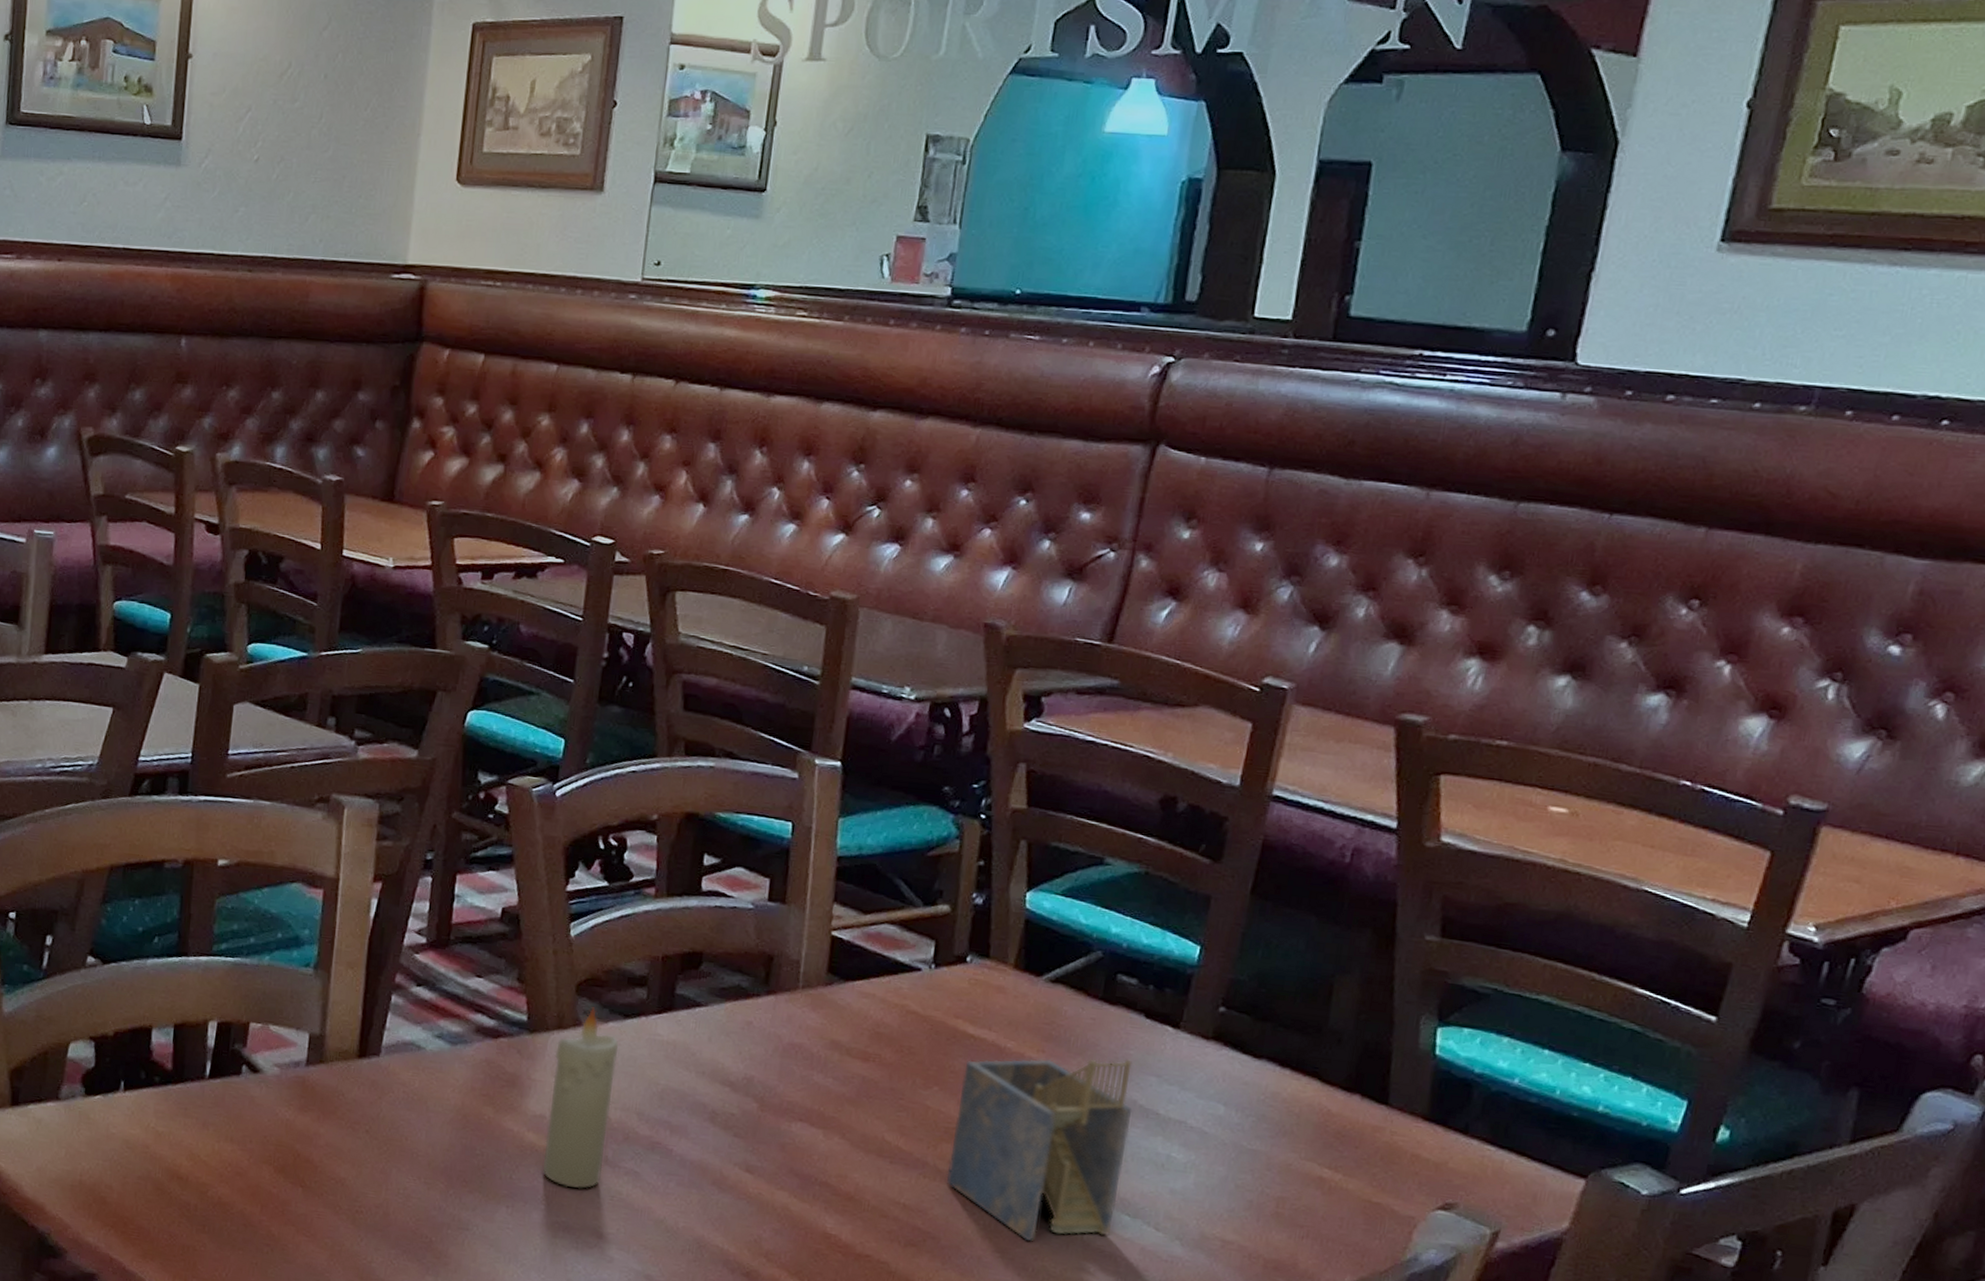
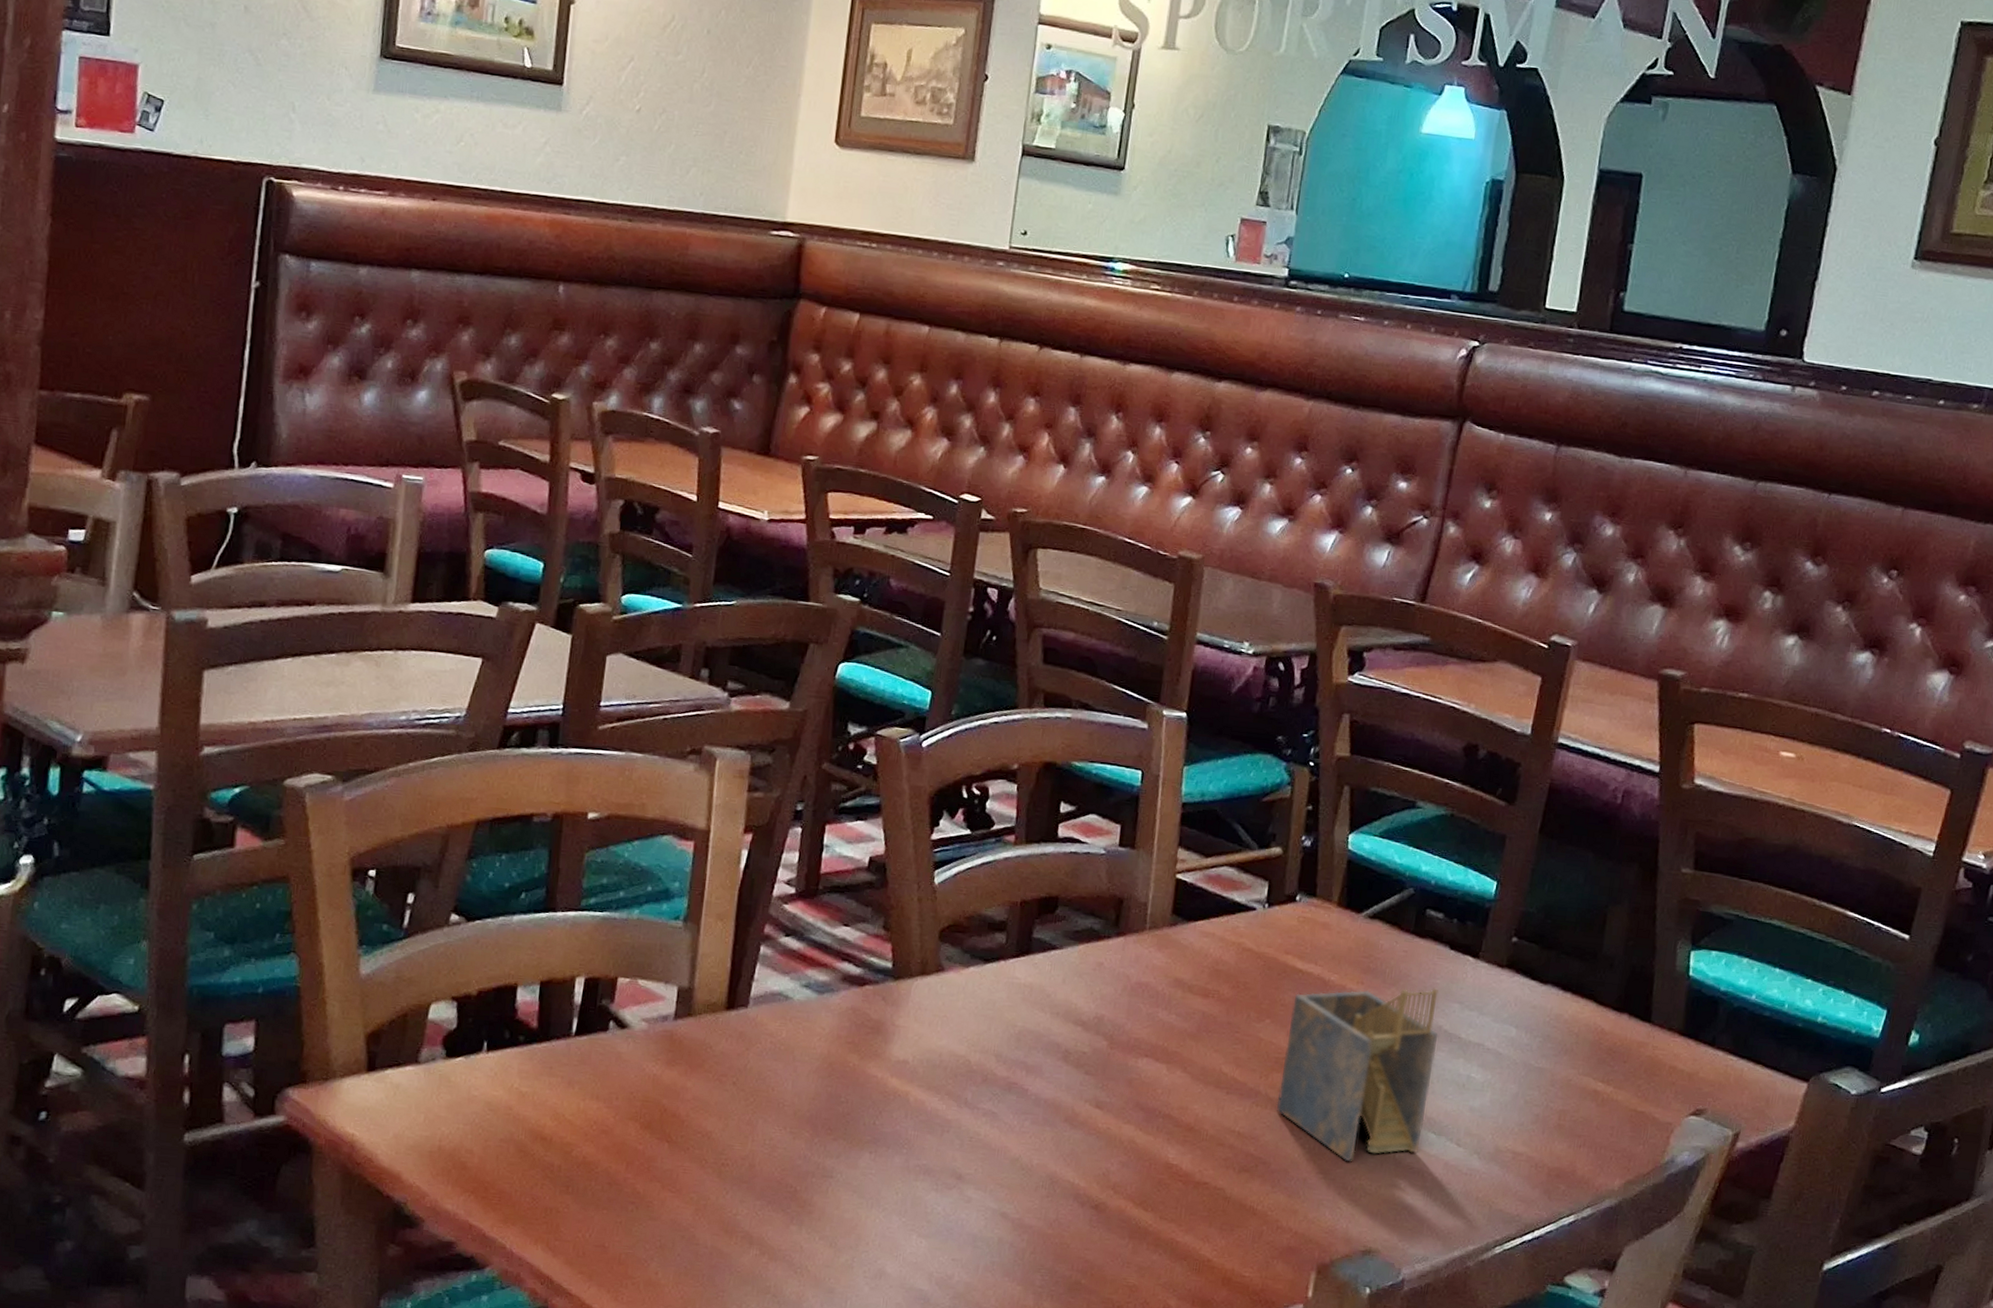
candle: present [542,1007,619,1189] -> none [904,953,980,1132]

